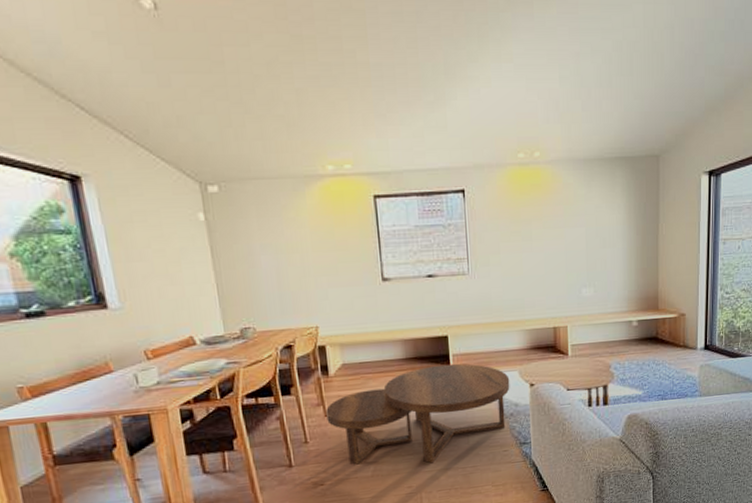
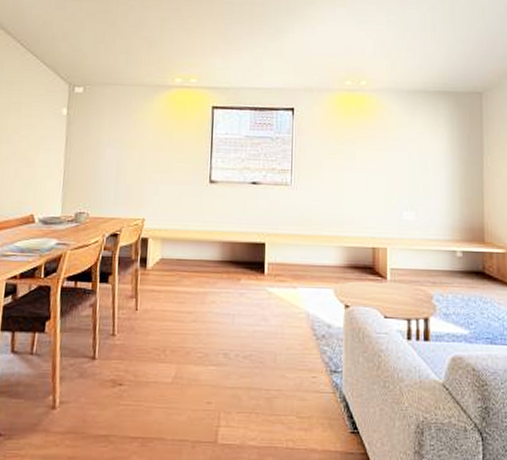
coffee table: present [326,364,510,465] -> none [137,272,324,379]

